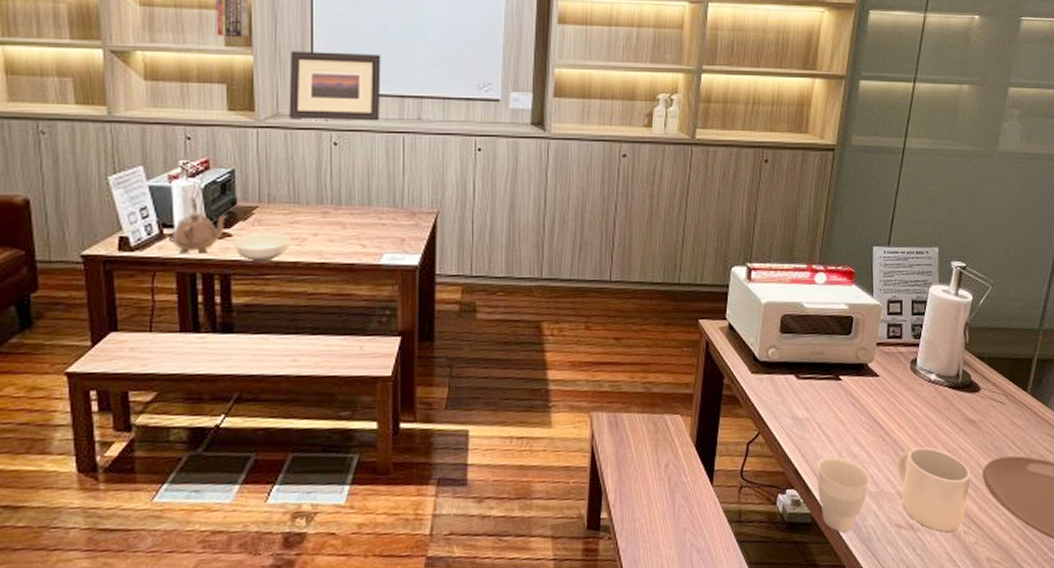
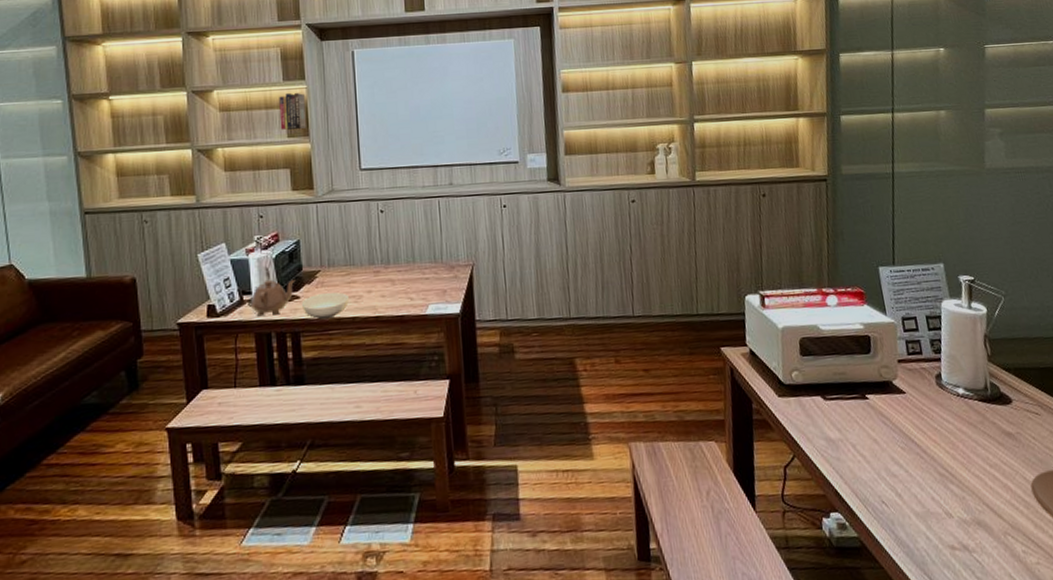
picture frame: present [289,51,381,122] -> none [340,133,417,194]
cup: present [816,456,871,532] -> none [857,476,916,556]
mug: present [896,446,971,532] -> none [938,462,1021,553]

